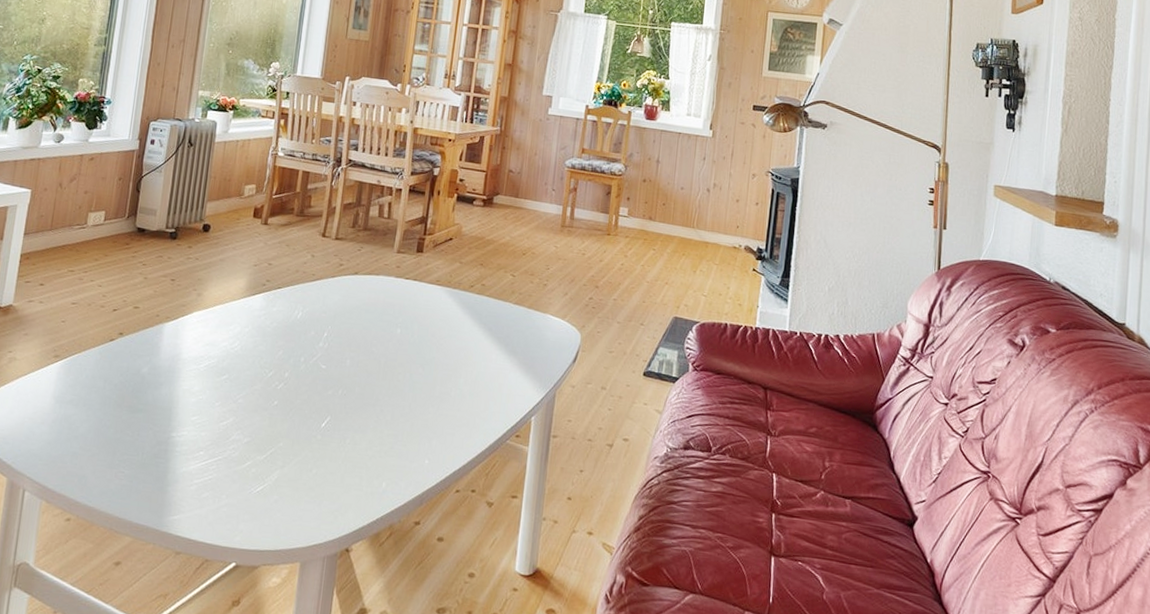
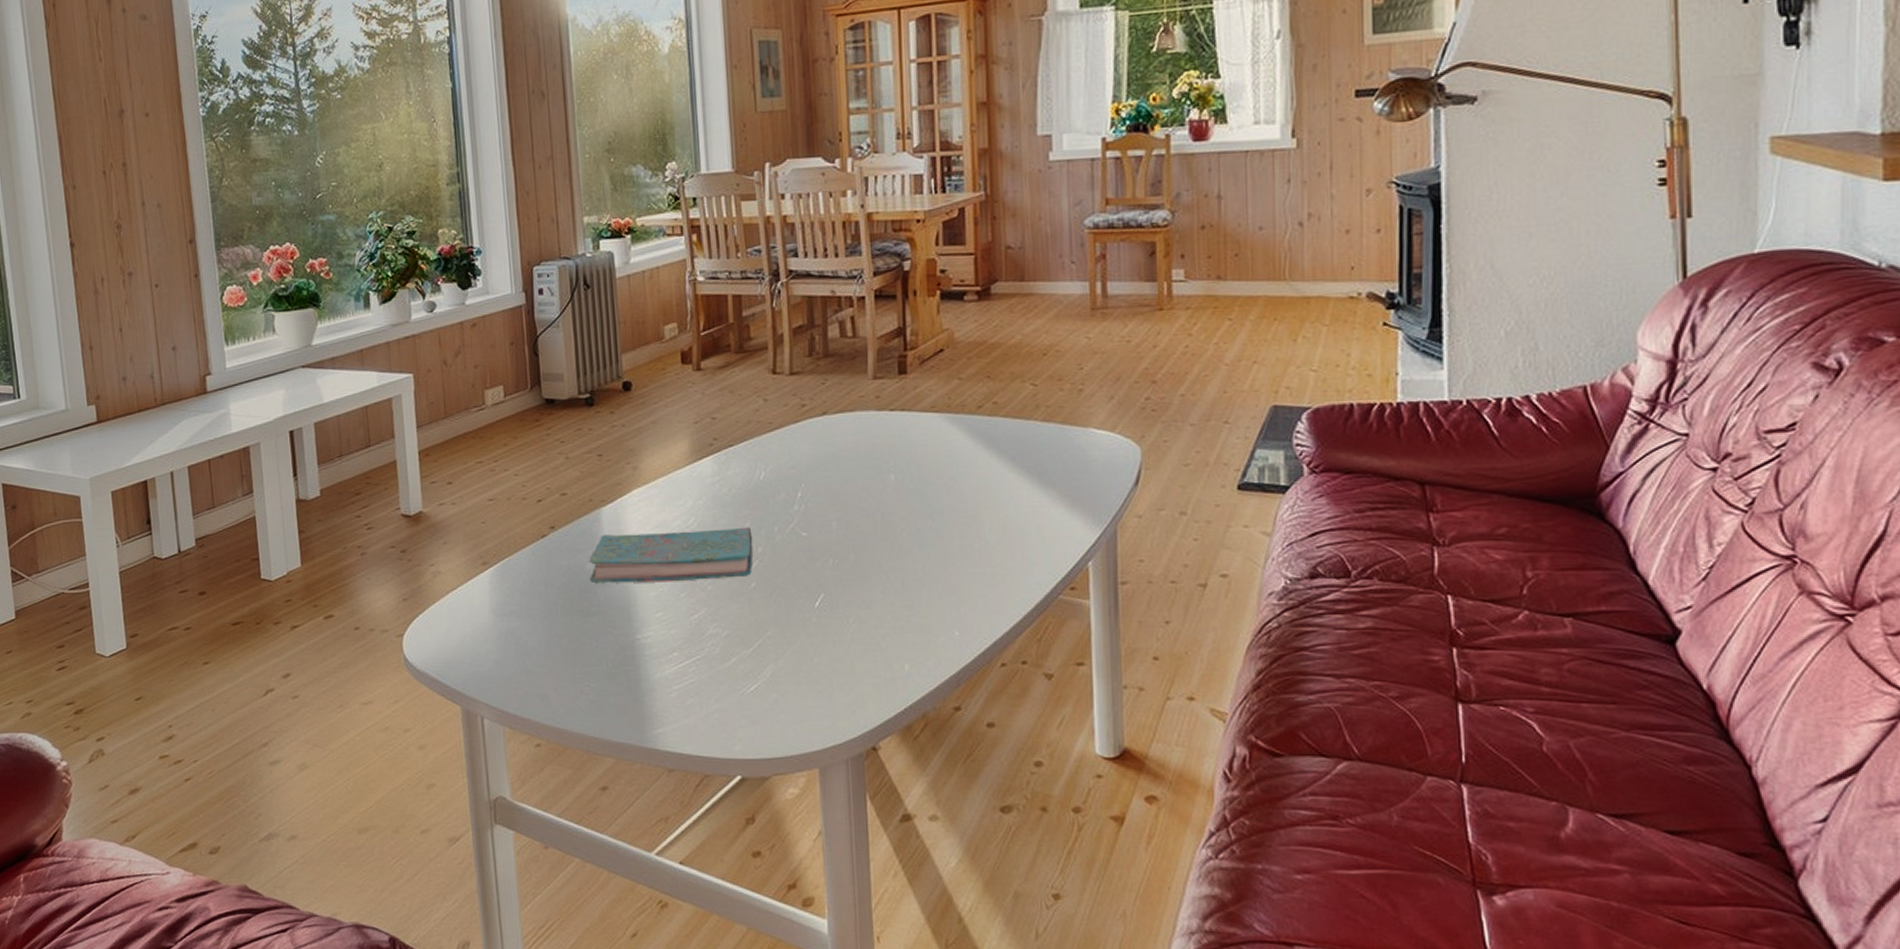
cover: none [143,345,283,396] -> present [589,527,753,584]

